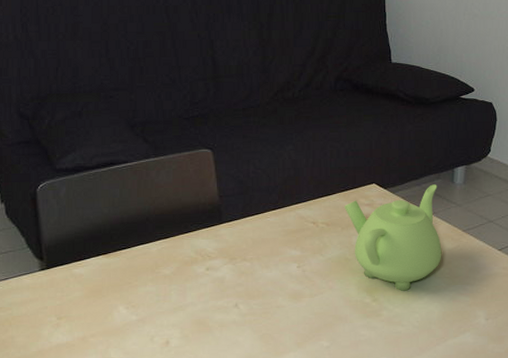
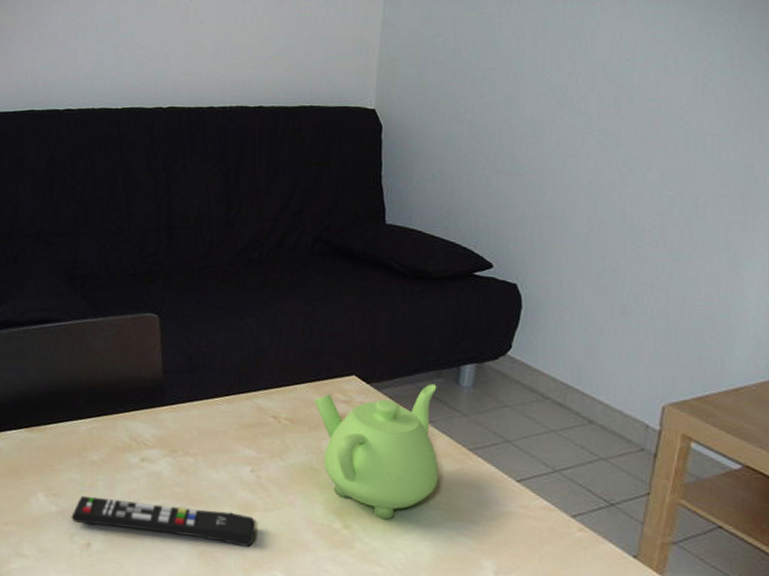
remote control: none [150,301,305,327] -> present [71,495,256,547]

